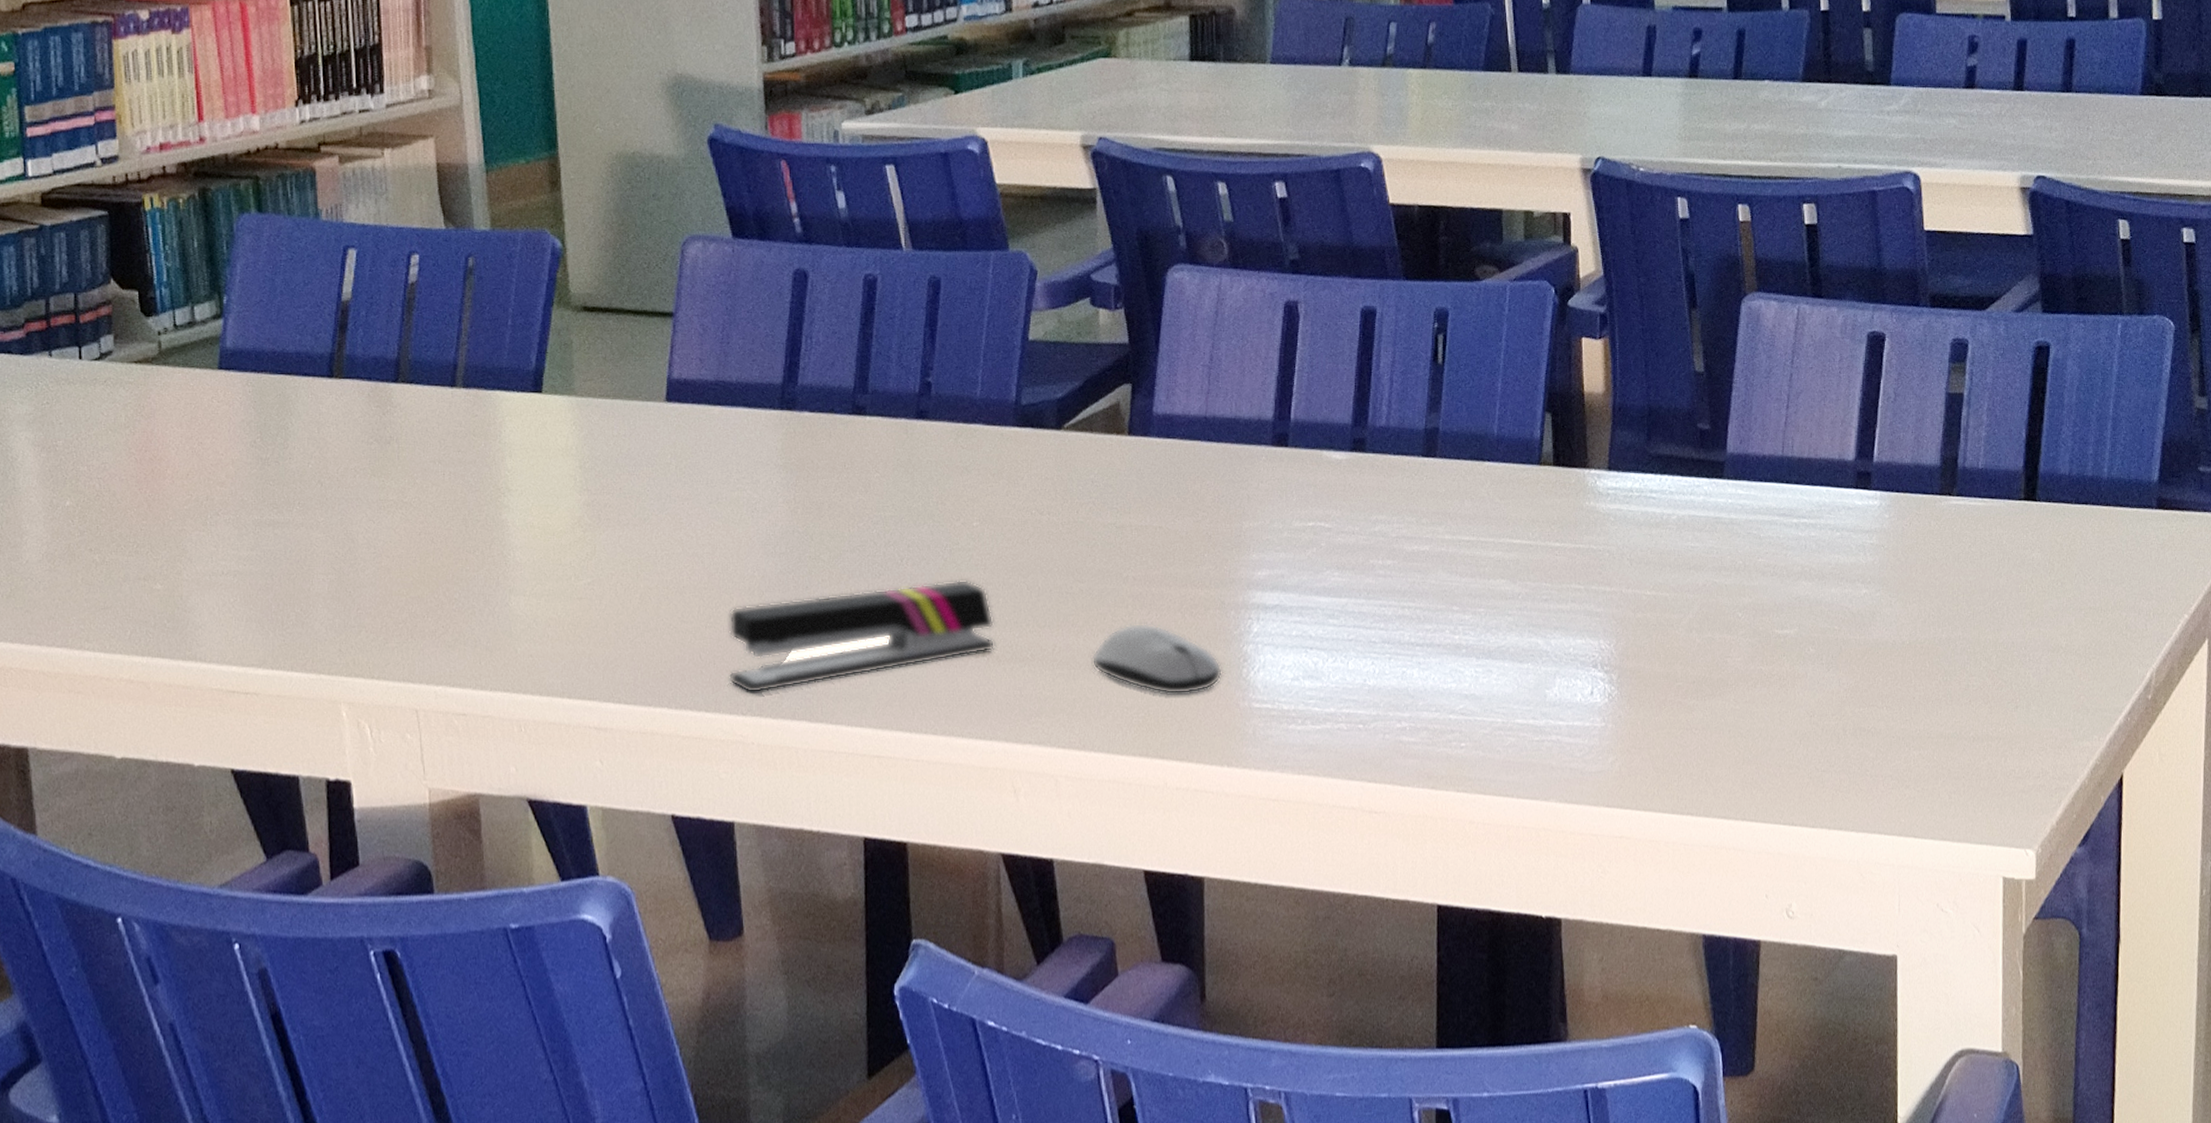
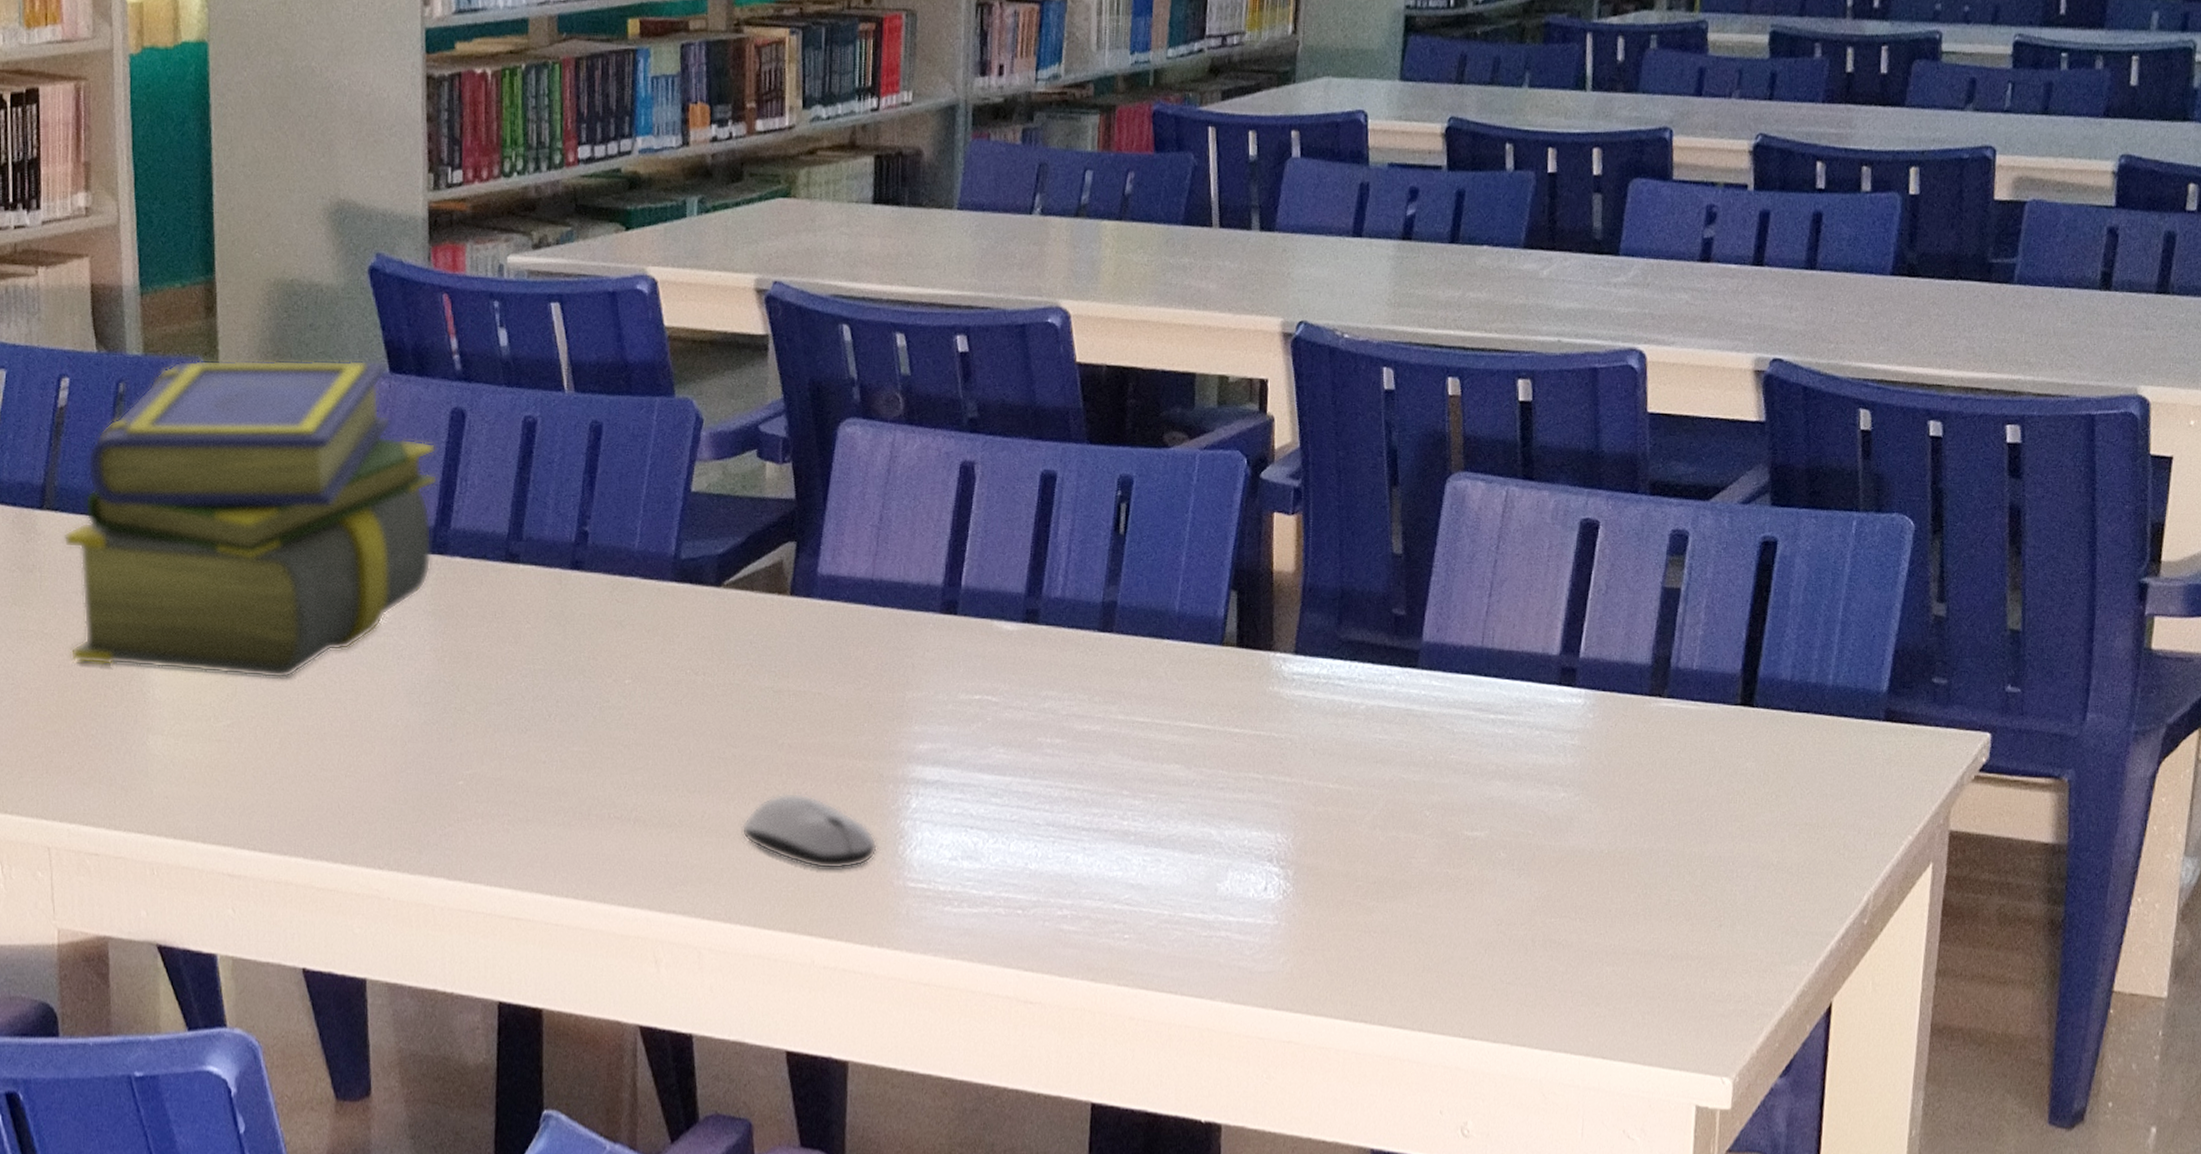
stack of books: none [419,227,784,536] -> present [63,359,438,679]
stapler: present [729,579,995,694] -> none [367,739,643,847]

